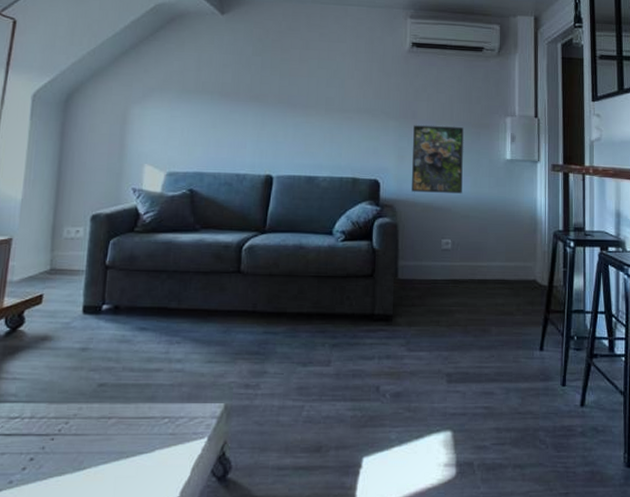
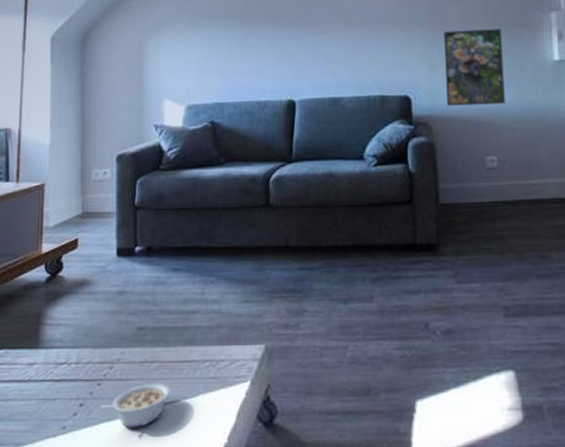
legume: none [52,438,127,483] -> present [101,382,171,428]

